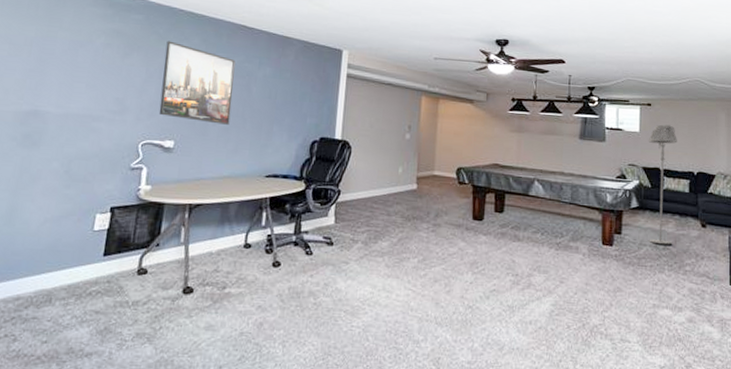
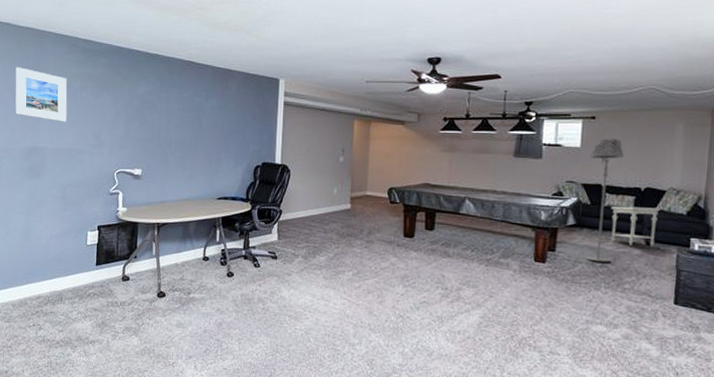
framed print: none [12,16,88,84] -> present [15,67,67,122]
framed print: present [158,40,236,125] -> none [127,80,186,154]
side table: none [669,189,713,229] -> present [611,206,661,246]

